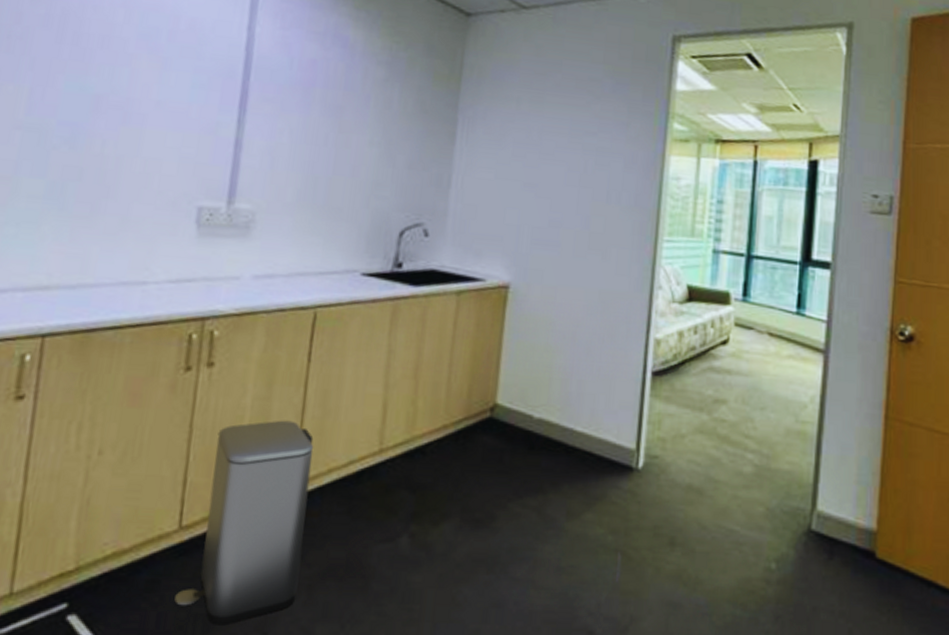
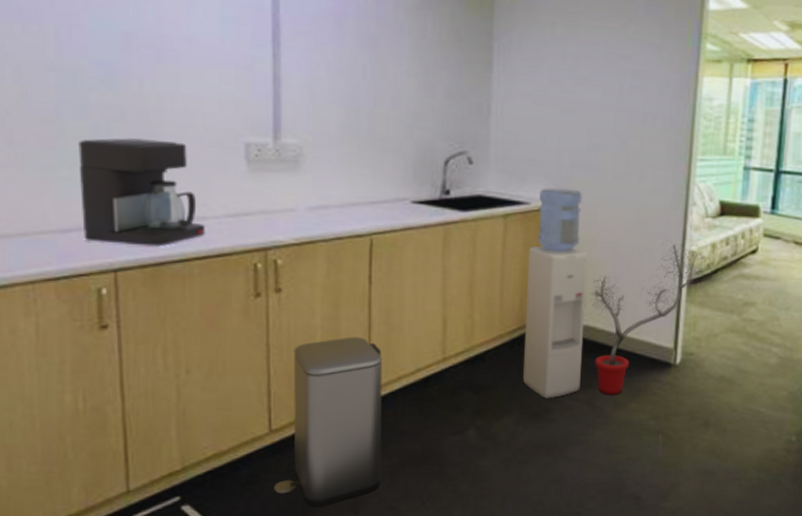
coffee maker: none [17,197,145,312] -> present [78,138,206,247]
water cooler: none [466,264,545,503] -> present [523,188,588,399]
potted tree: none [538,326,676,503] -> present [584,239,710,396]

